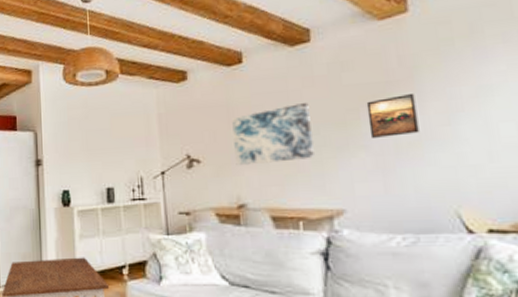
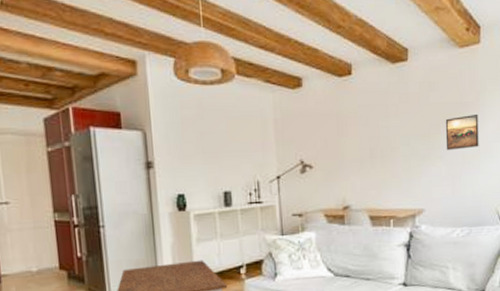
wall art: present [232,102,314,166] -> none [341,116,405,172]

